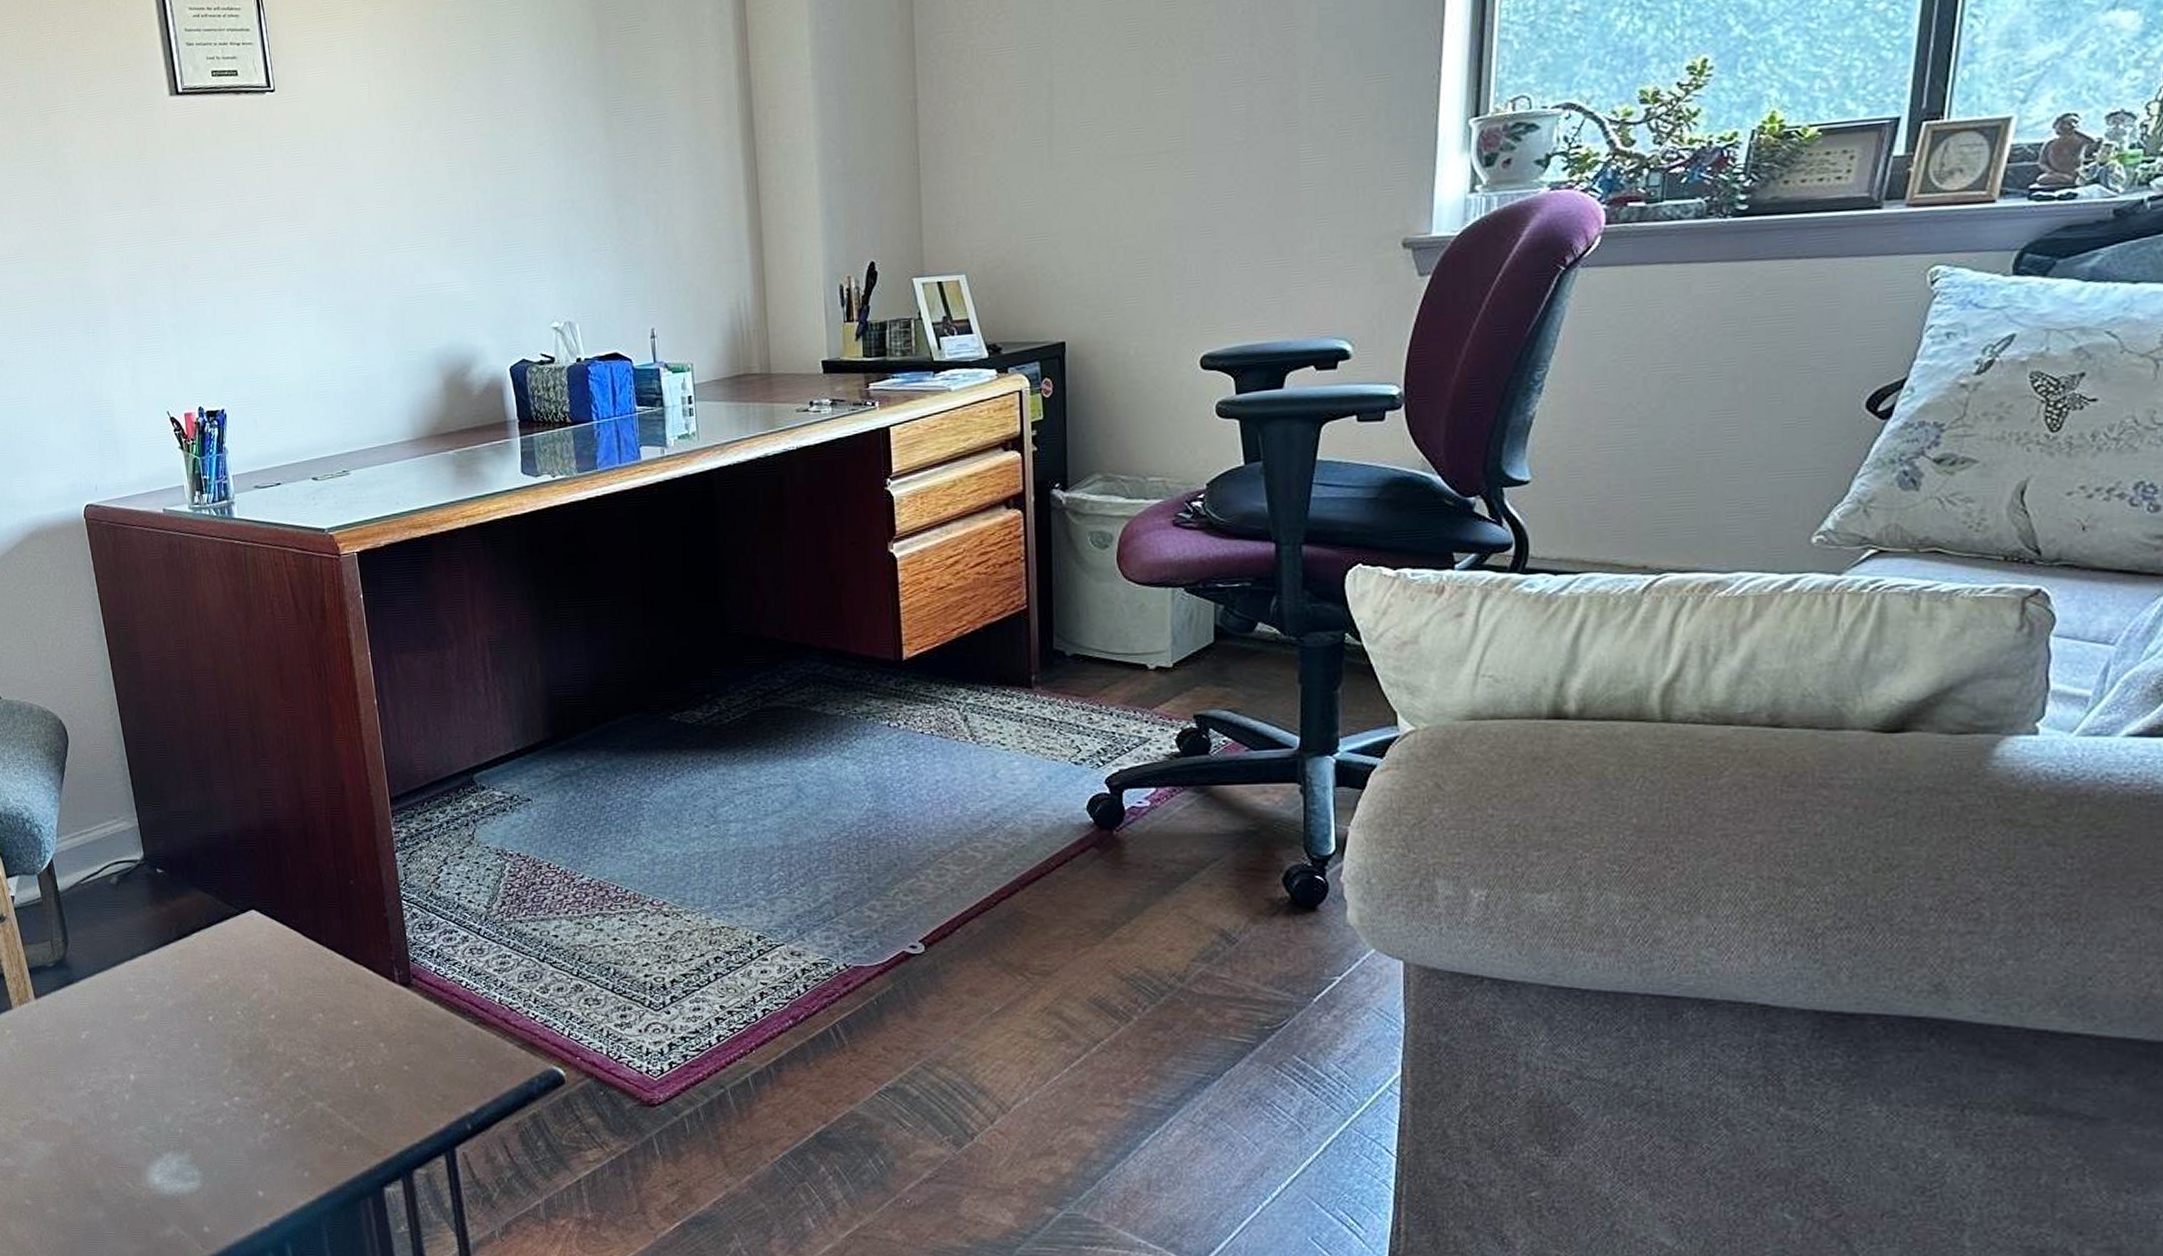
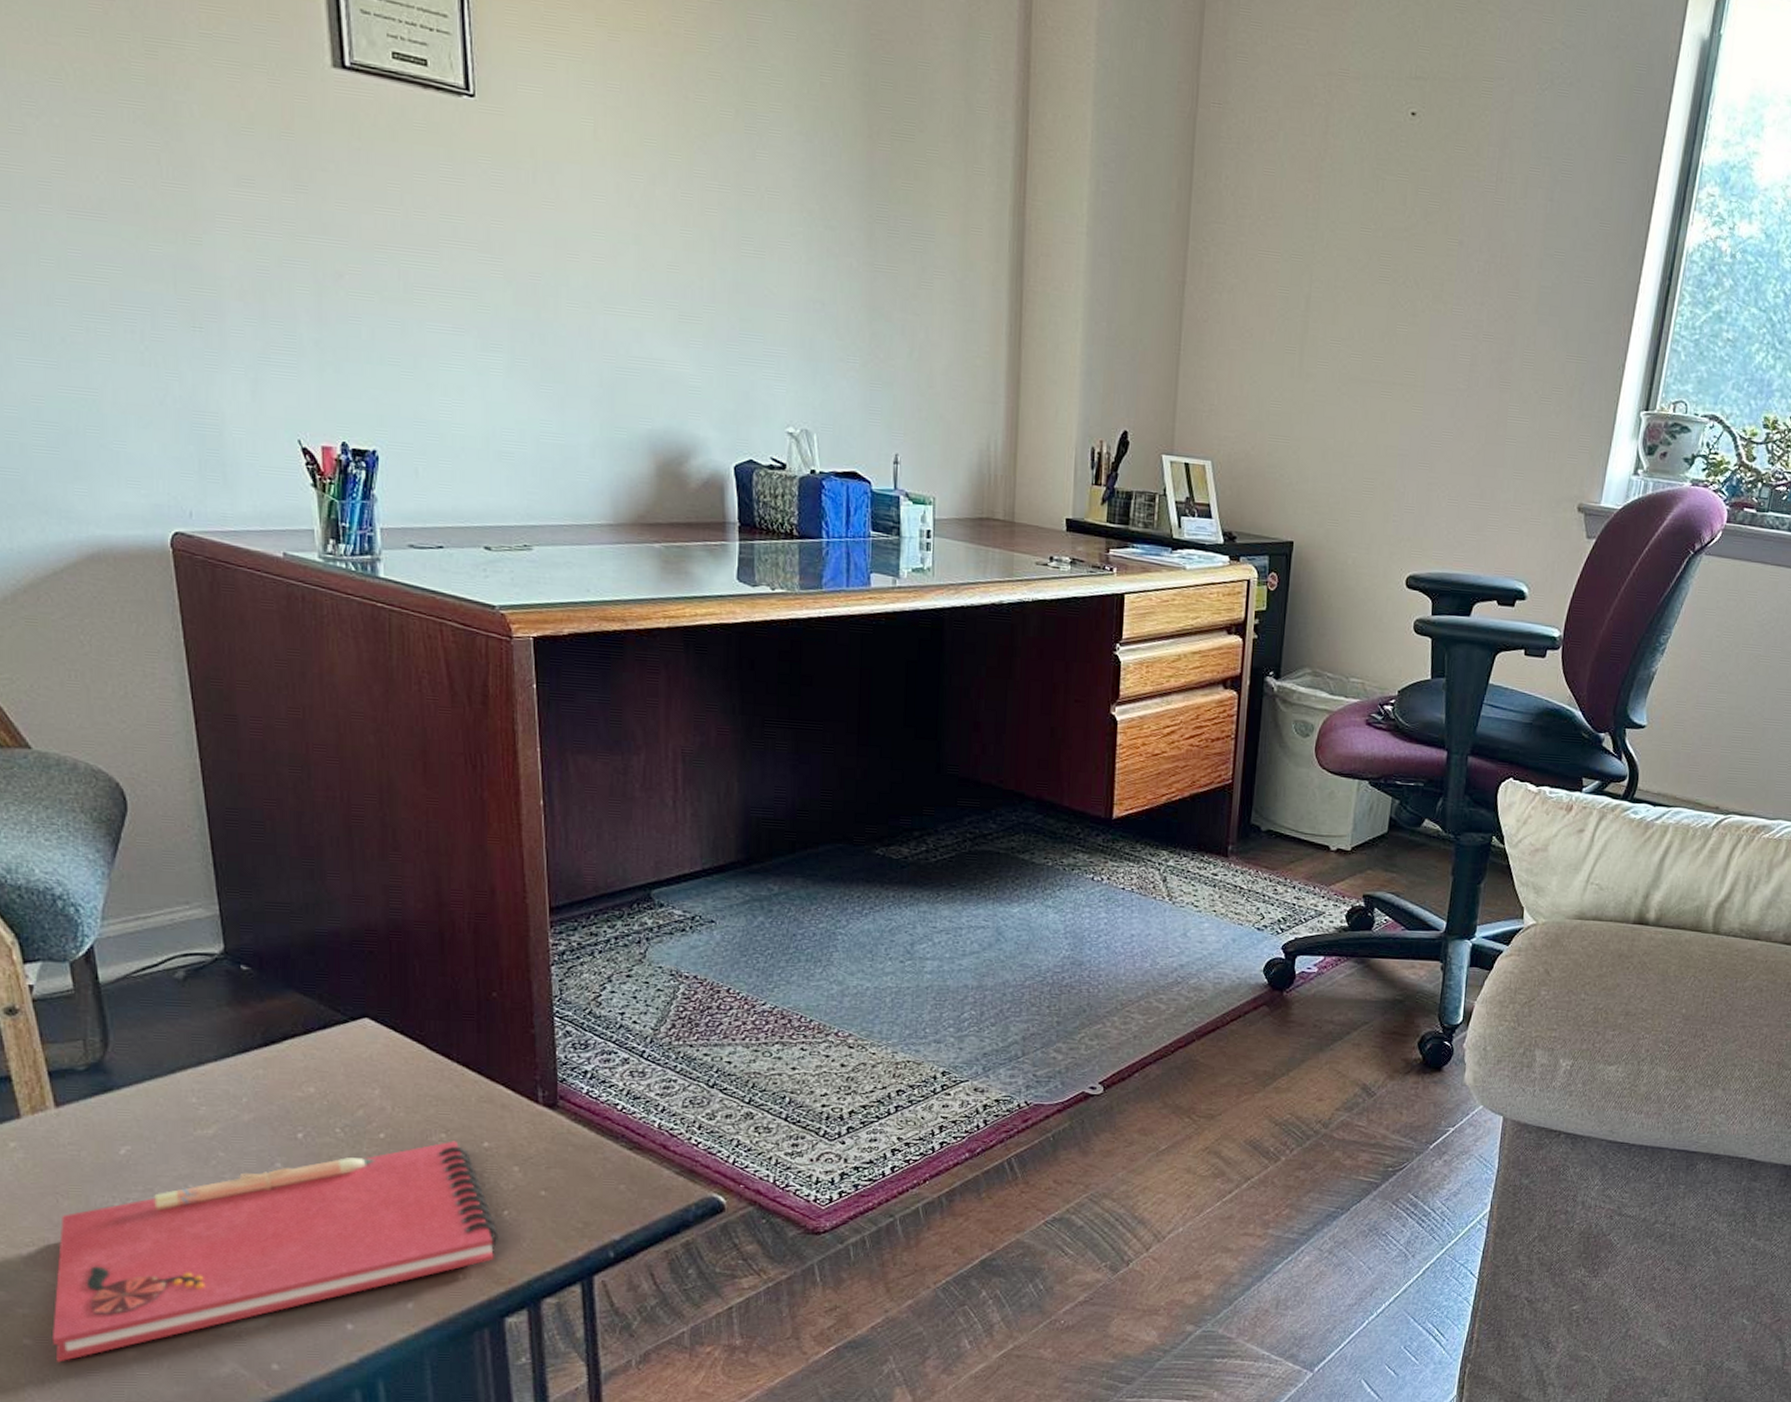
notebook: none [44,1020,373,1221] -> present [53,1141,499,1362]

